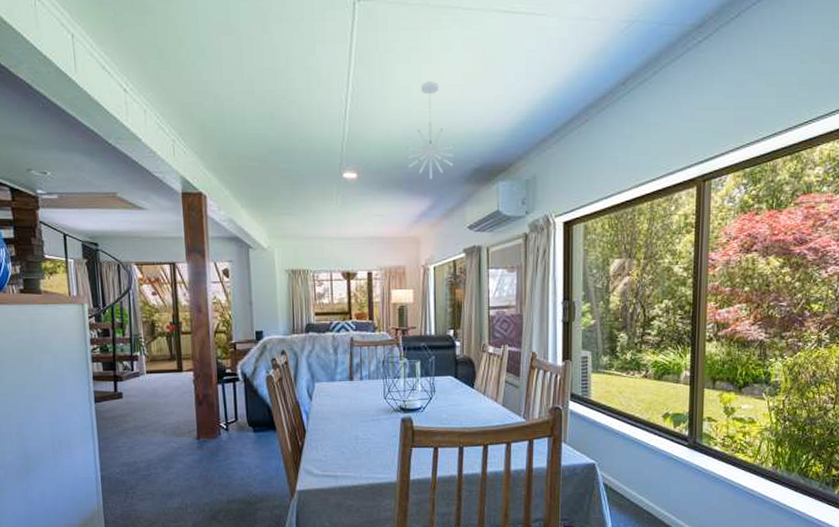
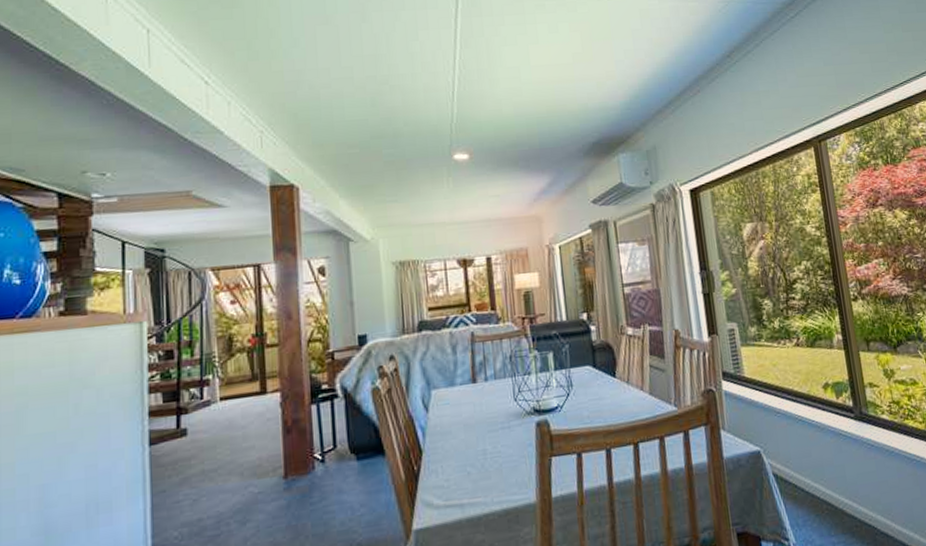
pendant light: present [407,81,455,179] -> none [520,61,571,156]

